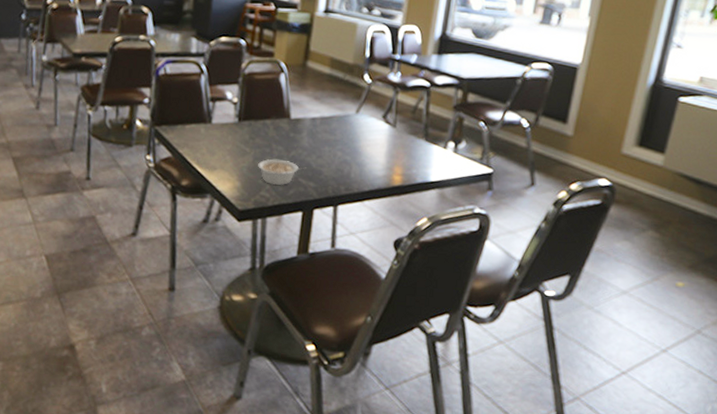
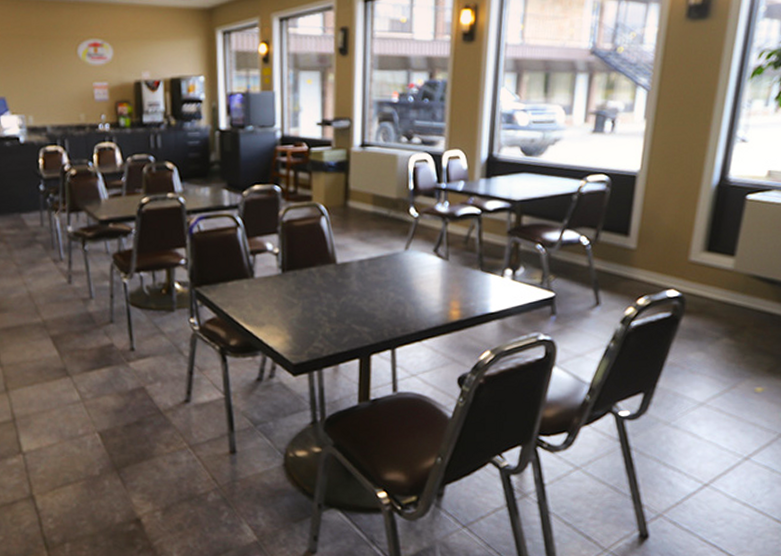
legume: present [258,159,306,185] -> none [308,307,359,334]

